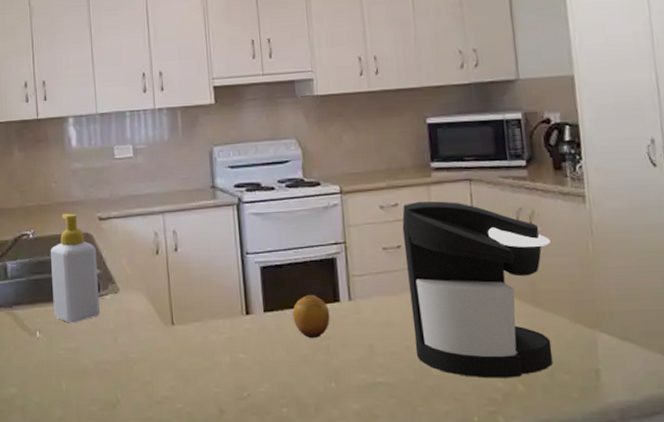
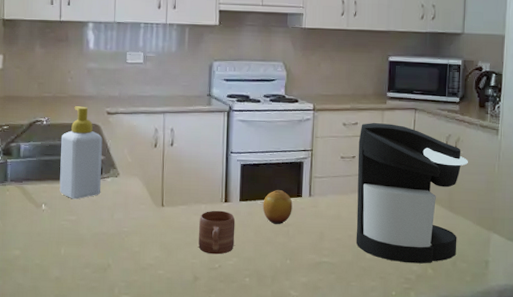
mug: none [218,325,264,380] -> present [198,210,235,255]

